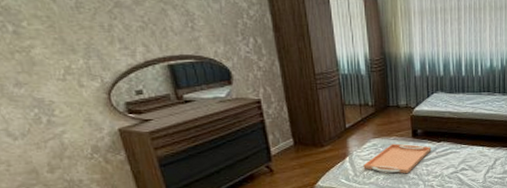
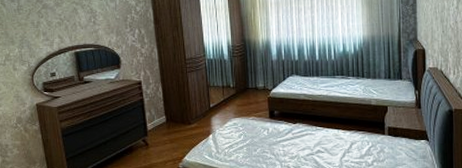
serving tray: present [363,143,432,174] -> none [225,123,288,154]

